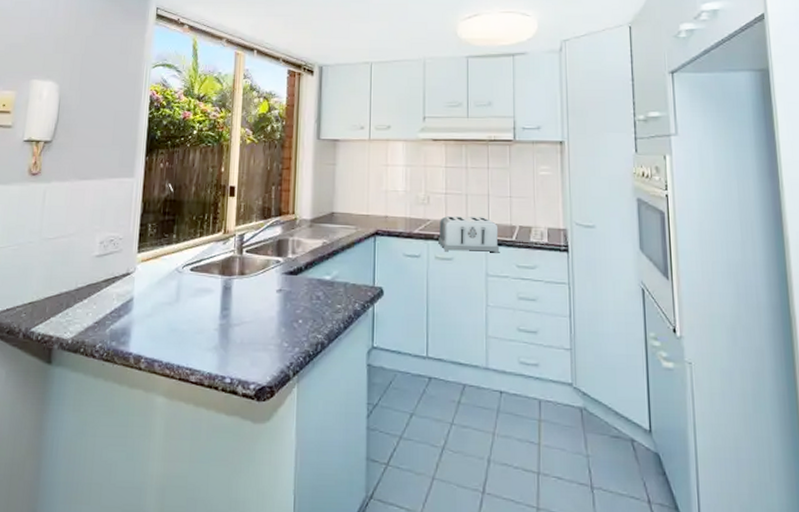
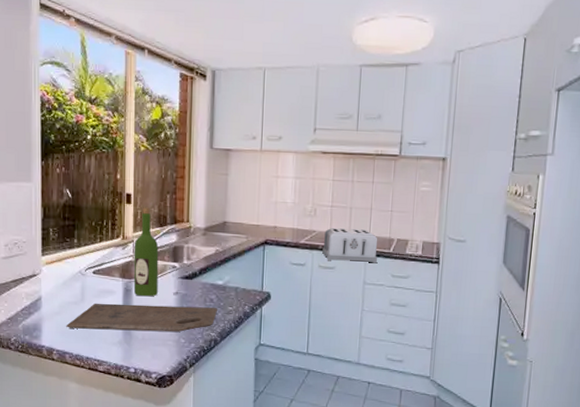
cutting board: none [158,303,326,335] -> present [66,303,218,332]
wine bottle: none [233,200,262,295] -> present [133,207,159,297]

